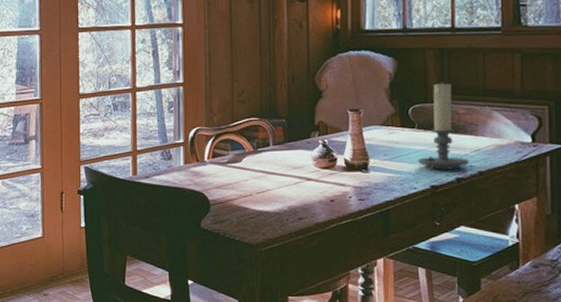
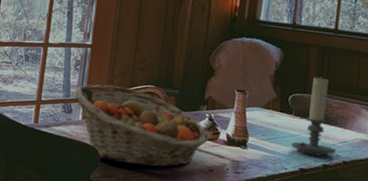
fruit basket: none [171,123,325,206] -> present [74,84,209,168]

